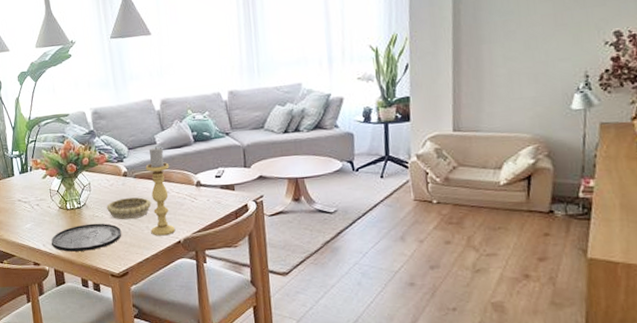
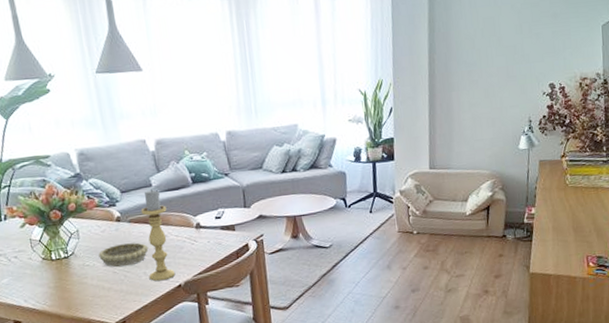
plate: present [51,223,122,252] -> none [34,272,117,306]

